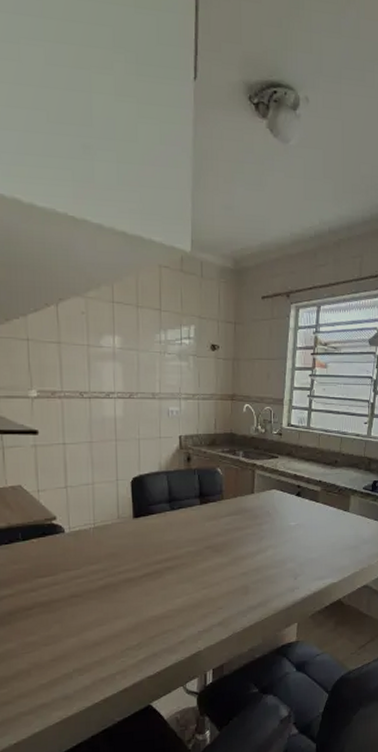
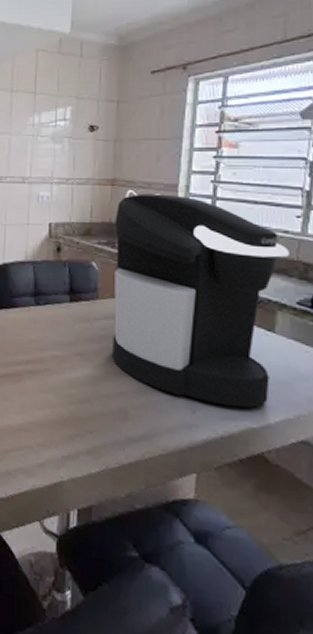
coffee maker: none [235,407,359,570] -> present [113,193,289,408]

